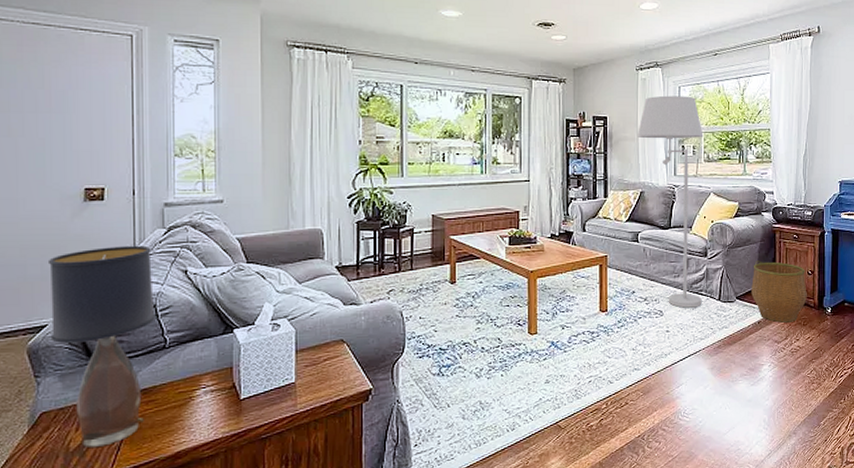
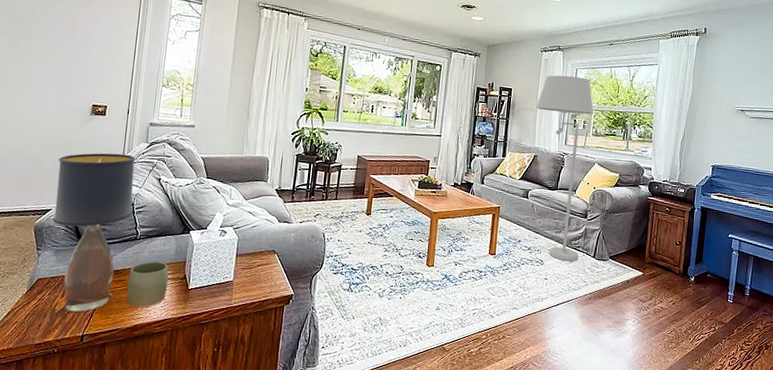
mug: none [160,371,214,432] -> present [126,261,169,308]
basket: present [751,261,807,323] -> none [623,227,674,285]

